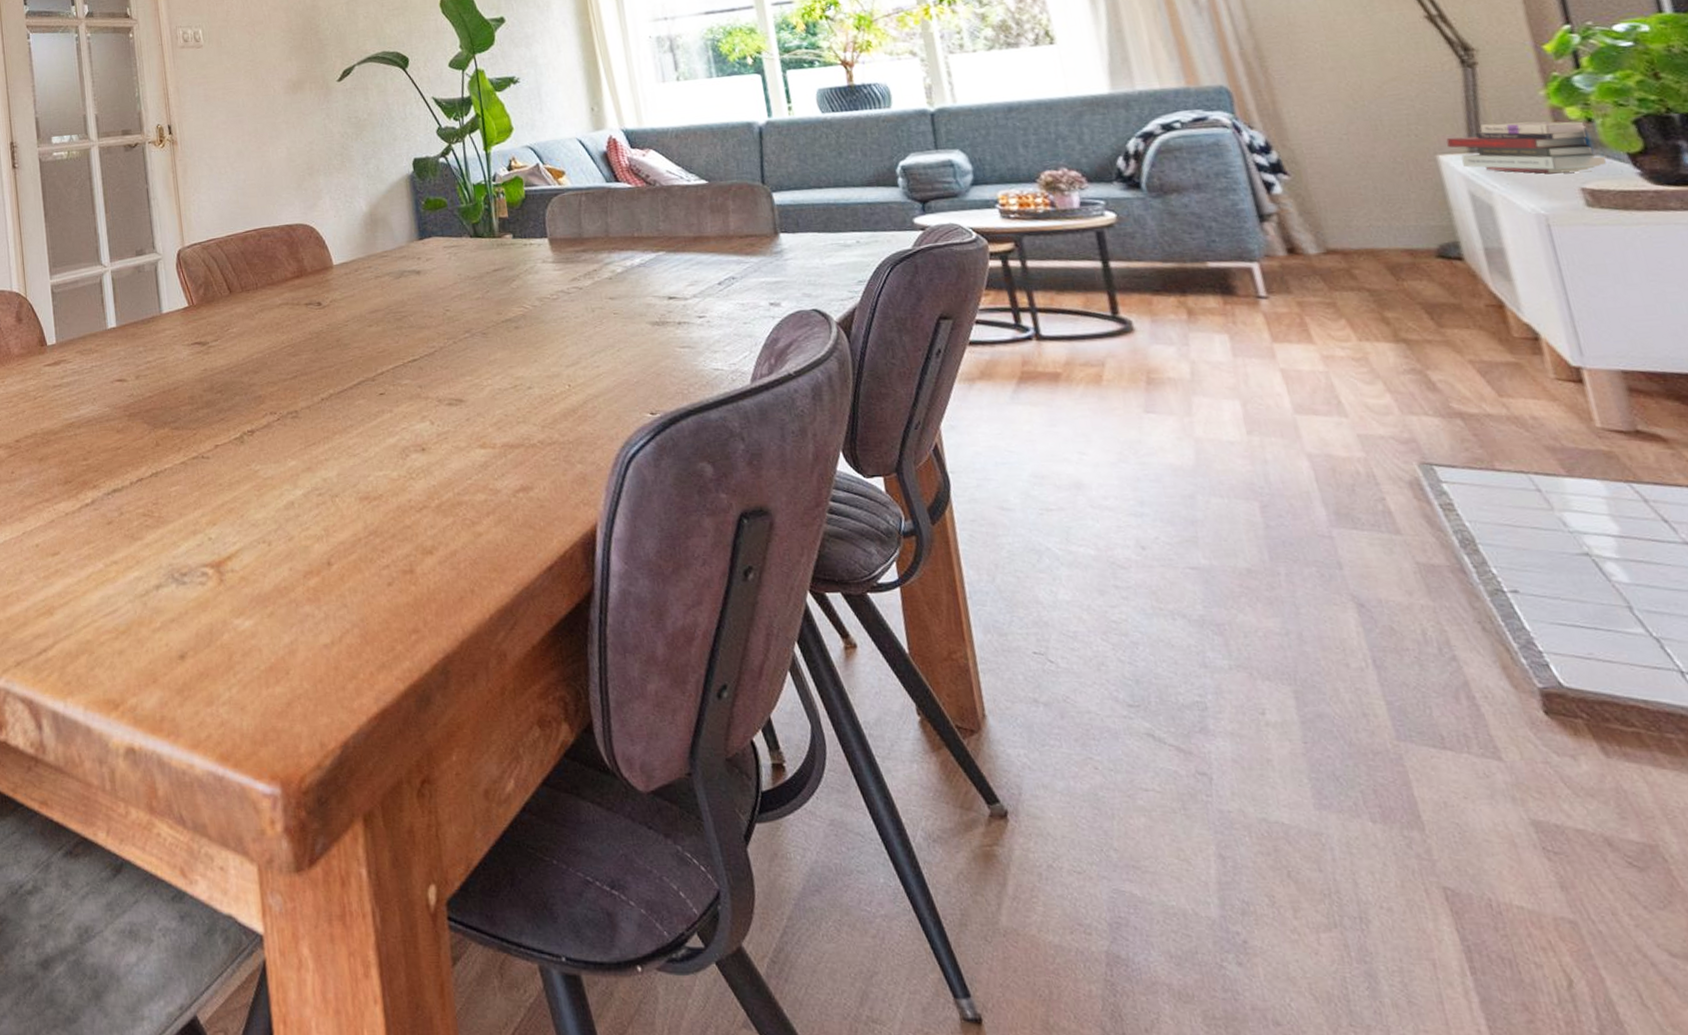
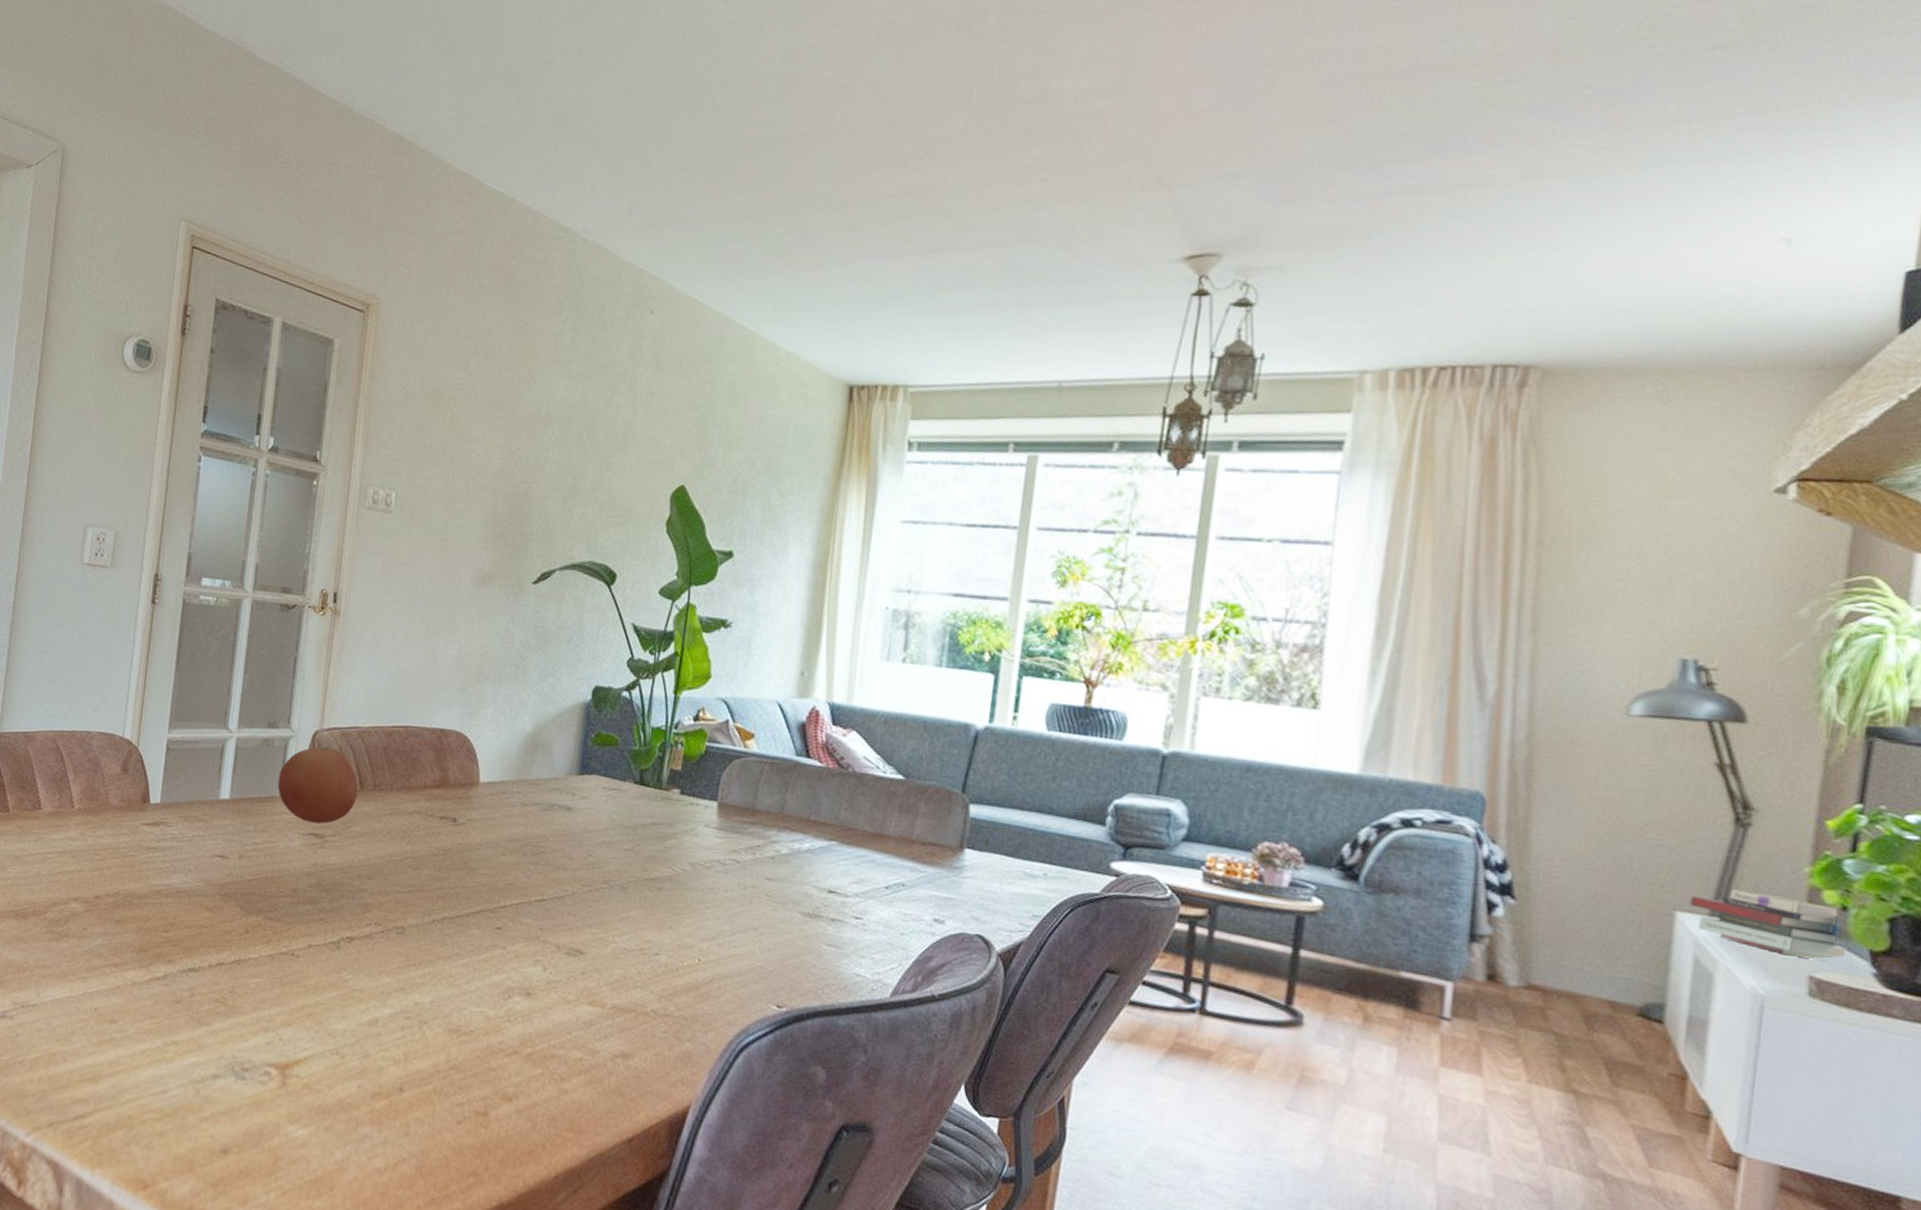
fruit: none [155,261,229,333] -> present [277,746,358,824]

